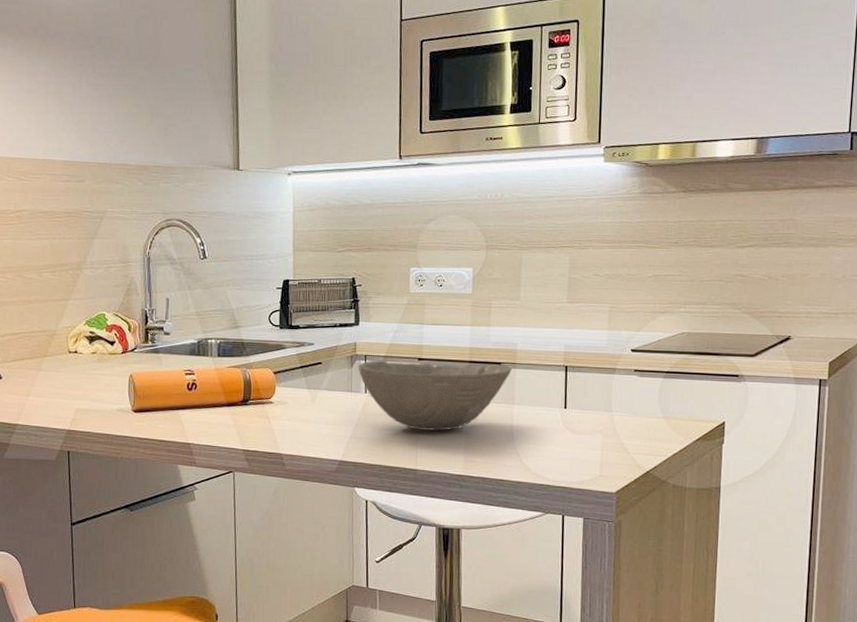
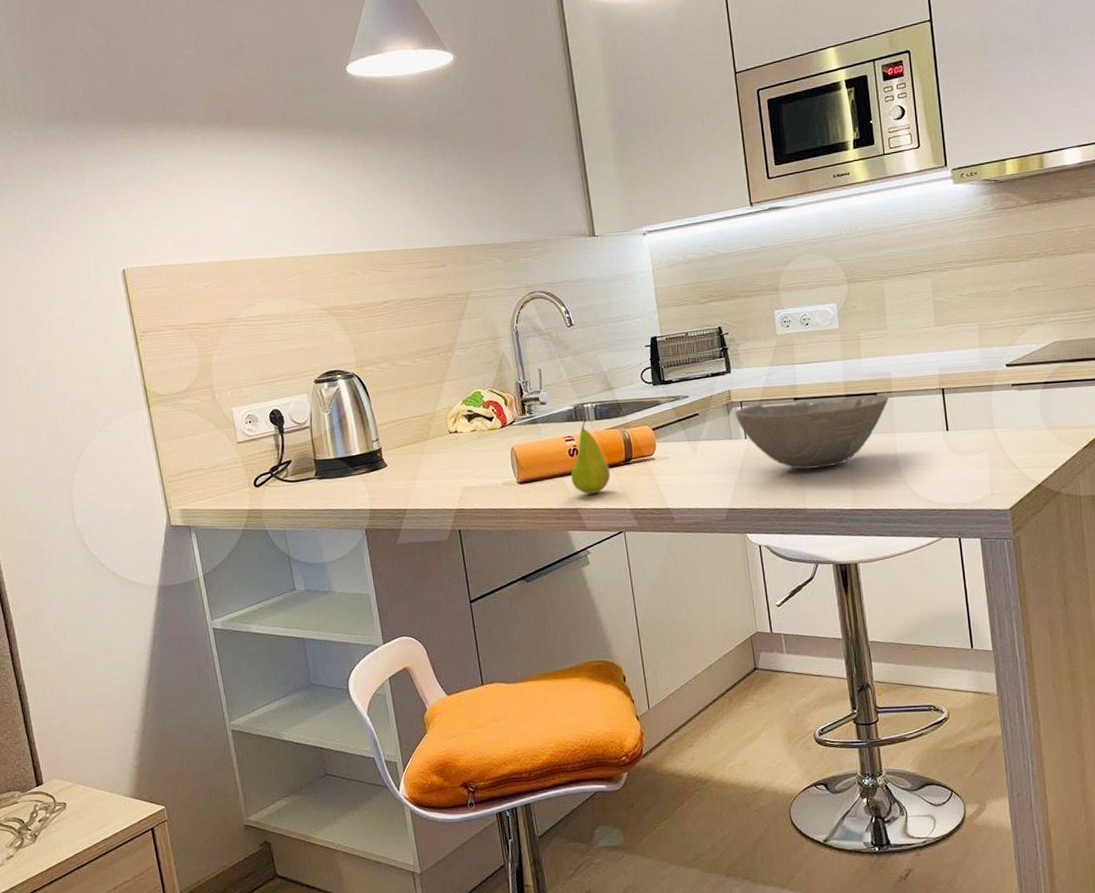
fruit: none [187,353,227,431] -> present [571,418,611,495]

